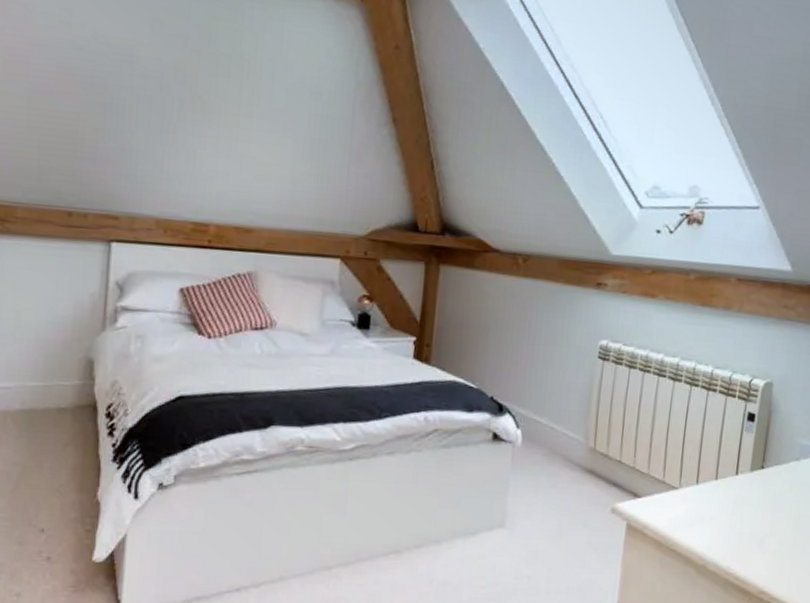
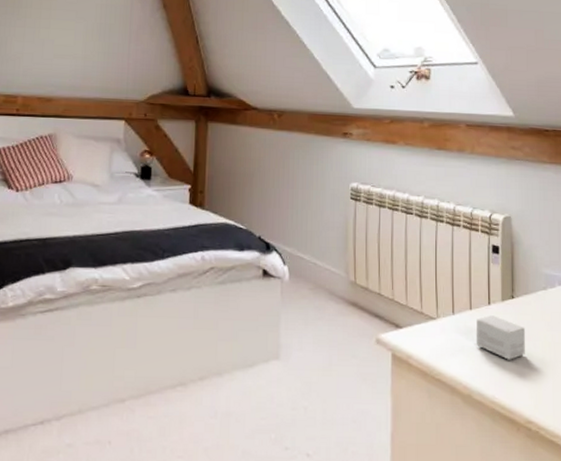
small box: none [717,486,772,532] -> present [475,315,526,360]

